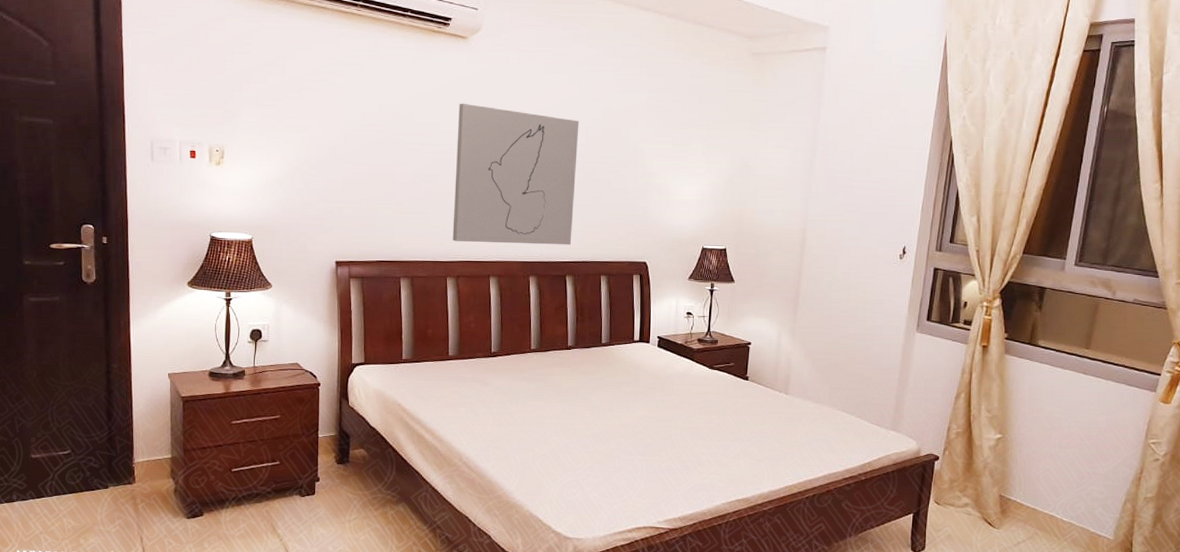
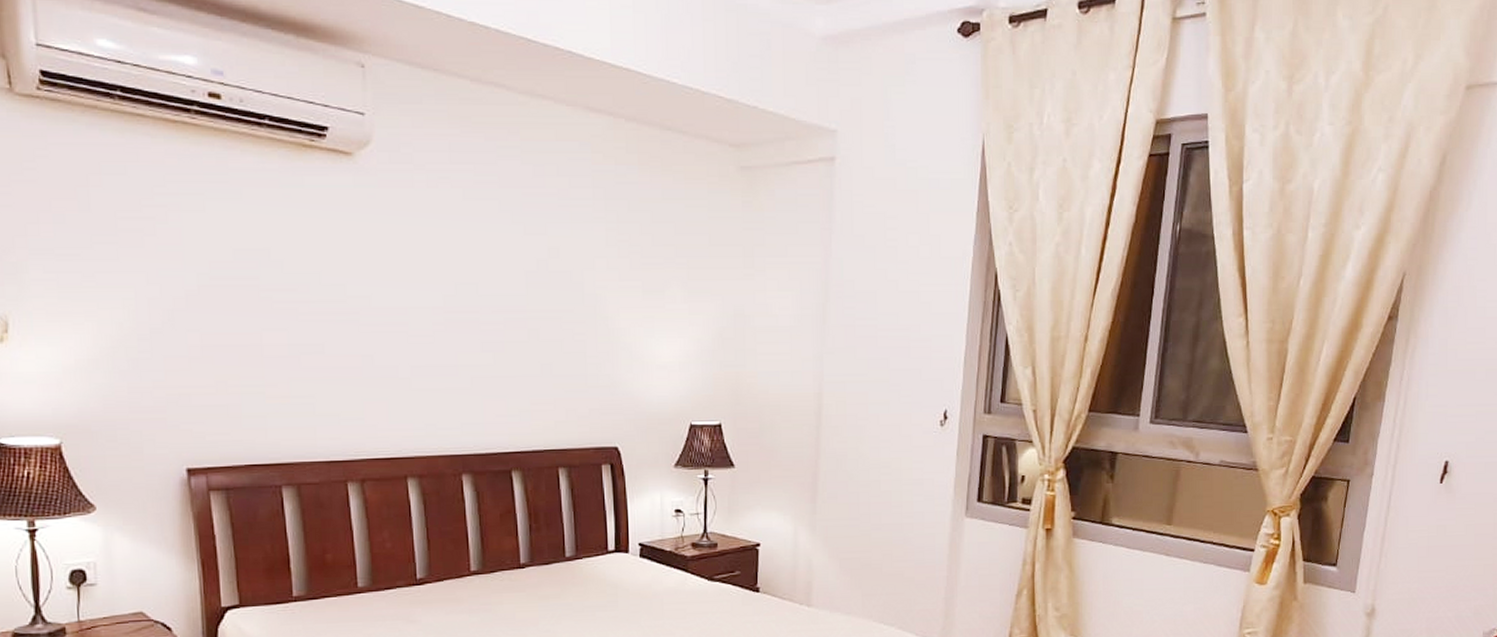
wall art: present [452,103,579,245] -> none [347,243,517,434]

